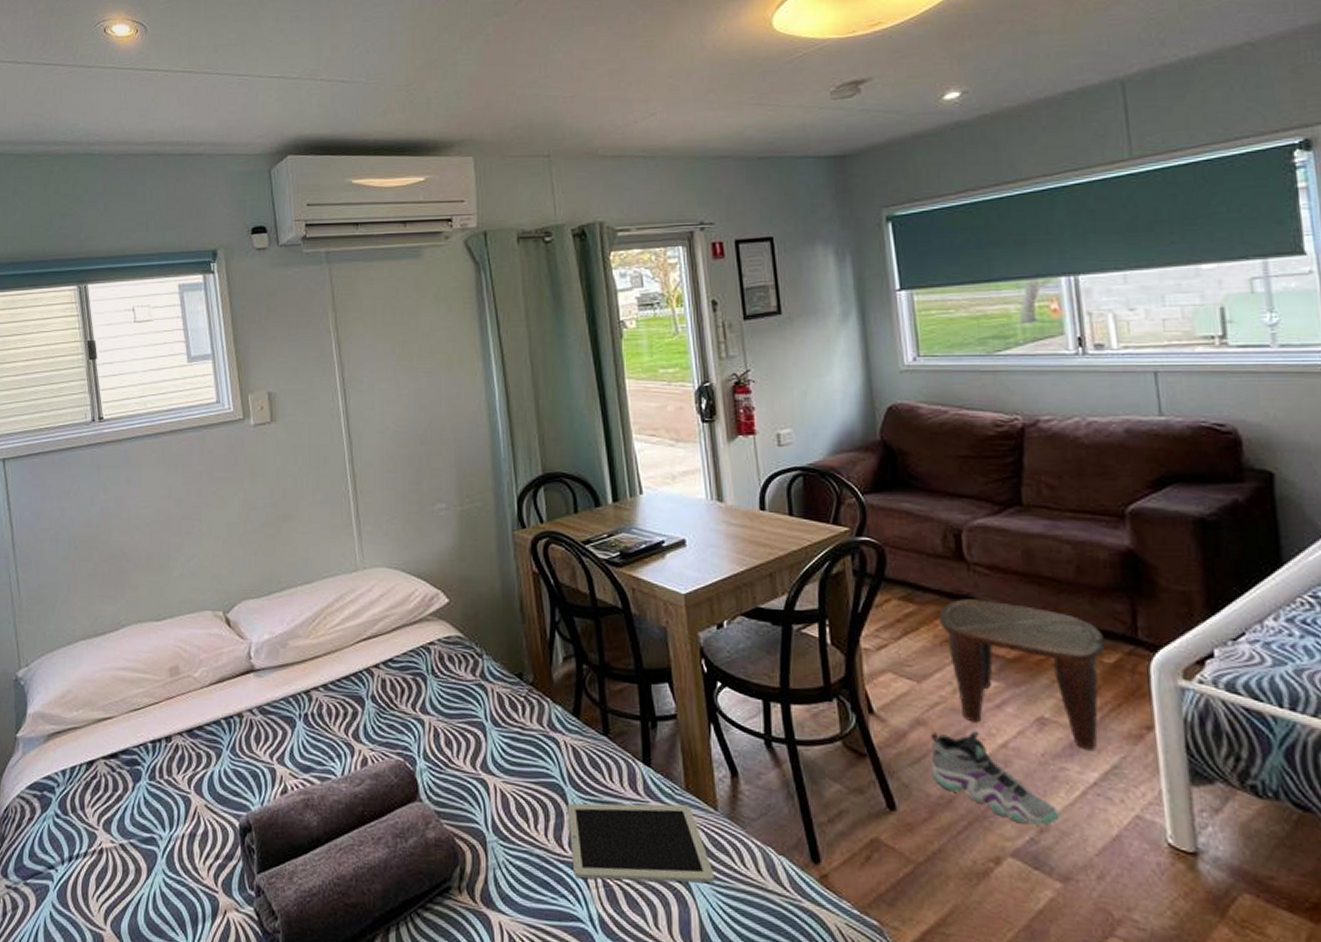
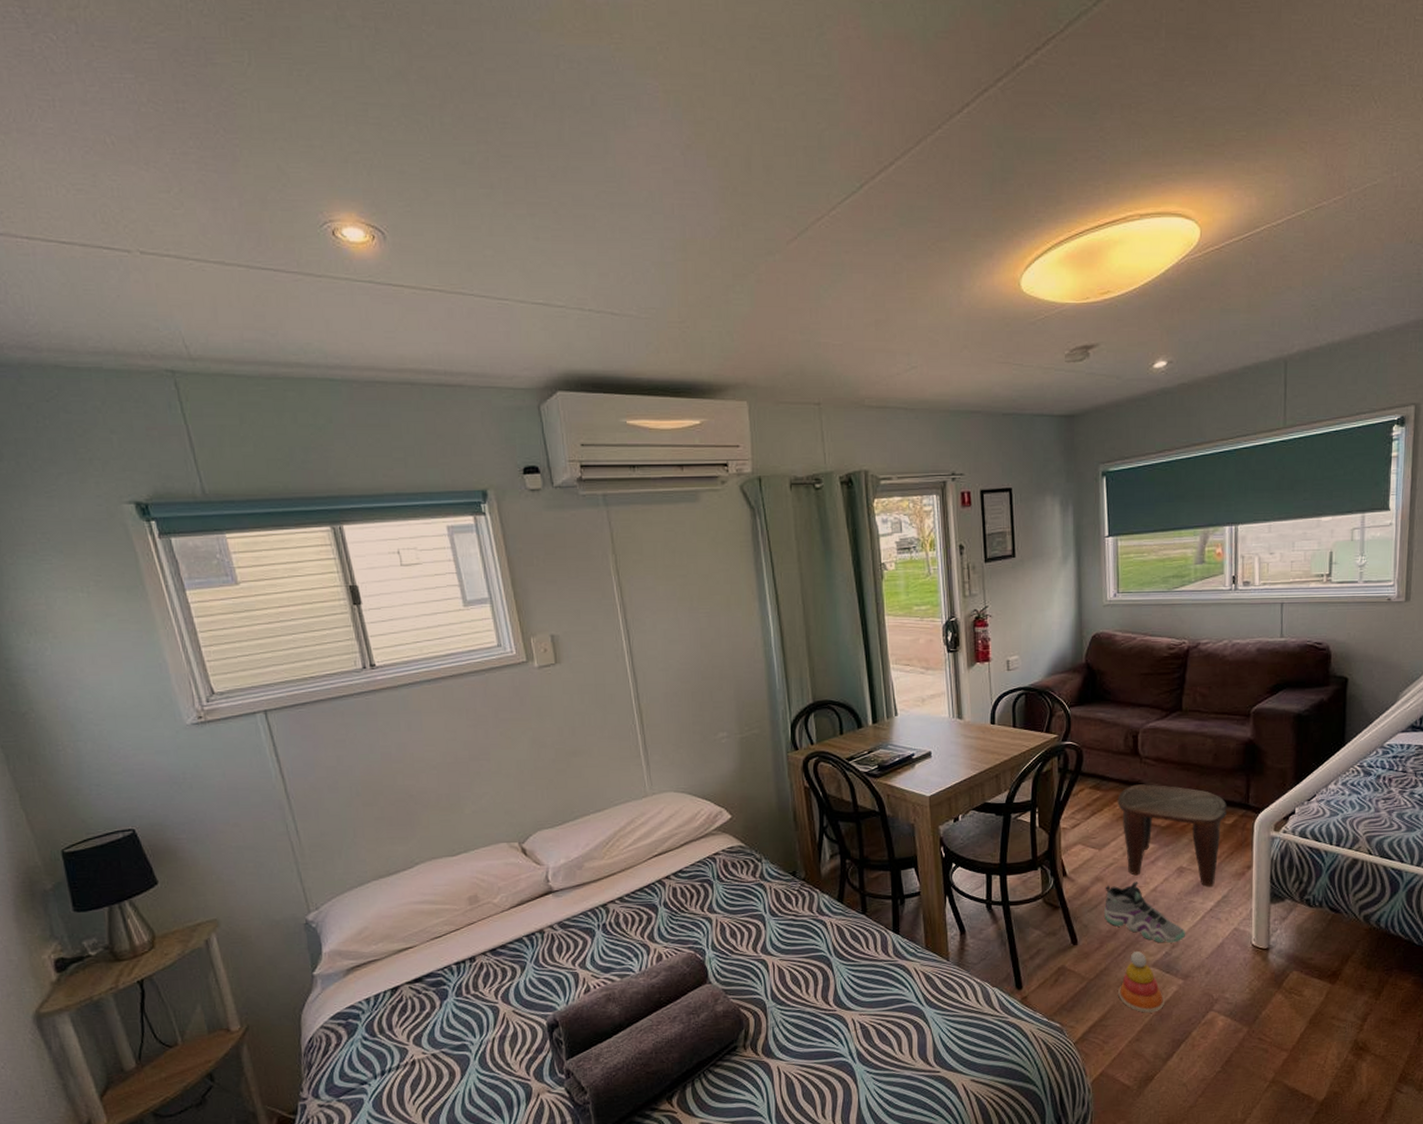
tablet: present [567,803,715,883] -> none [832,960,945,1025]
stacking toy: none [962,831,1037,926] -> present [1118,951,1166,1013]

